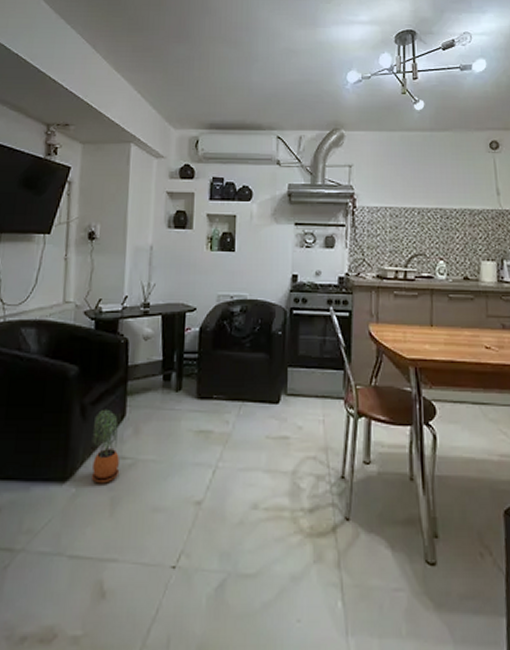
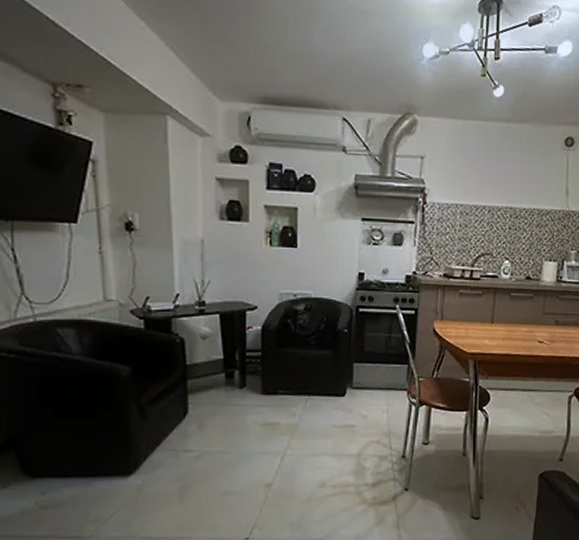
potted plant: present [91,409,120,484] -> none [153,407,187,475]

